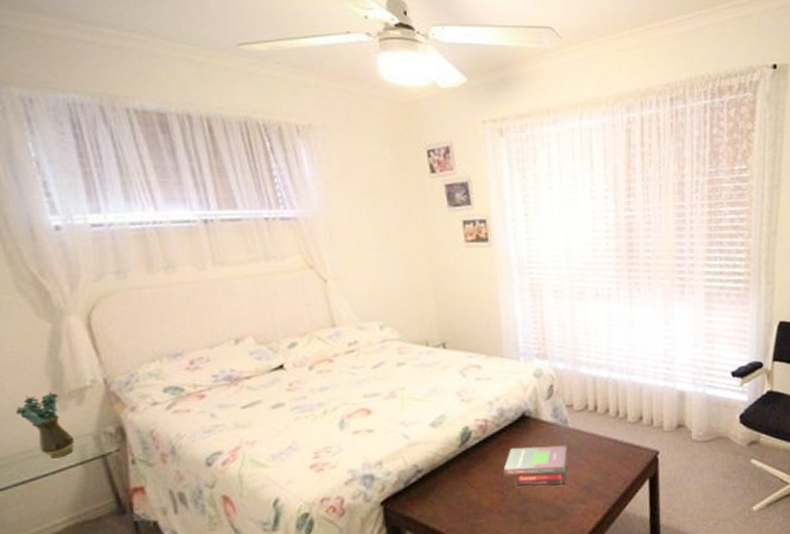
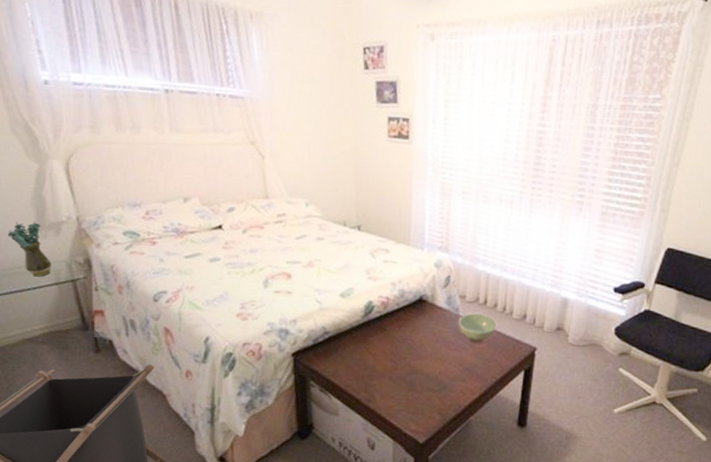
books: present [503,446,568,487] -> none [398,325,456,364]
bowl: none [568,422,612,457] -> present [458,313,497,344]

